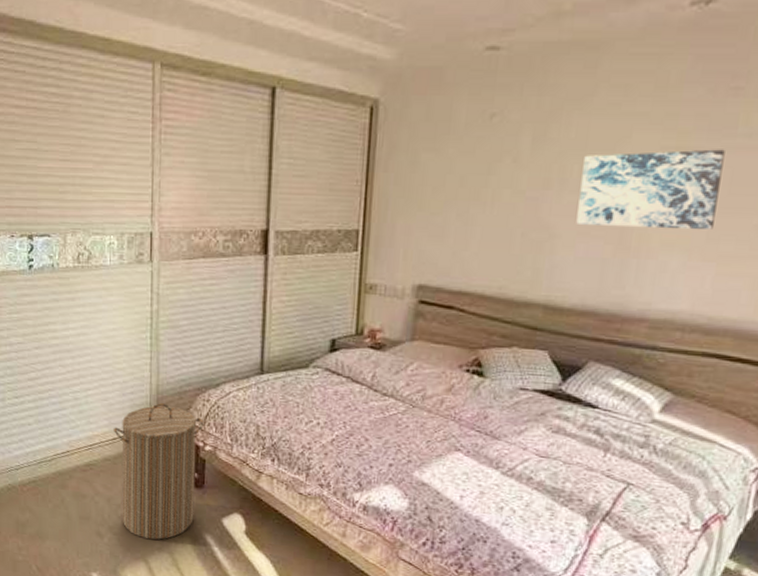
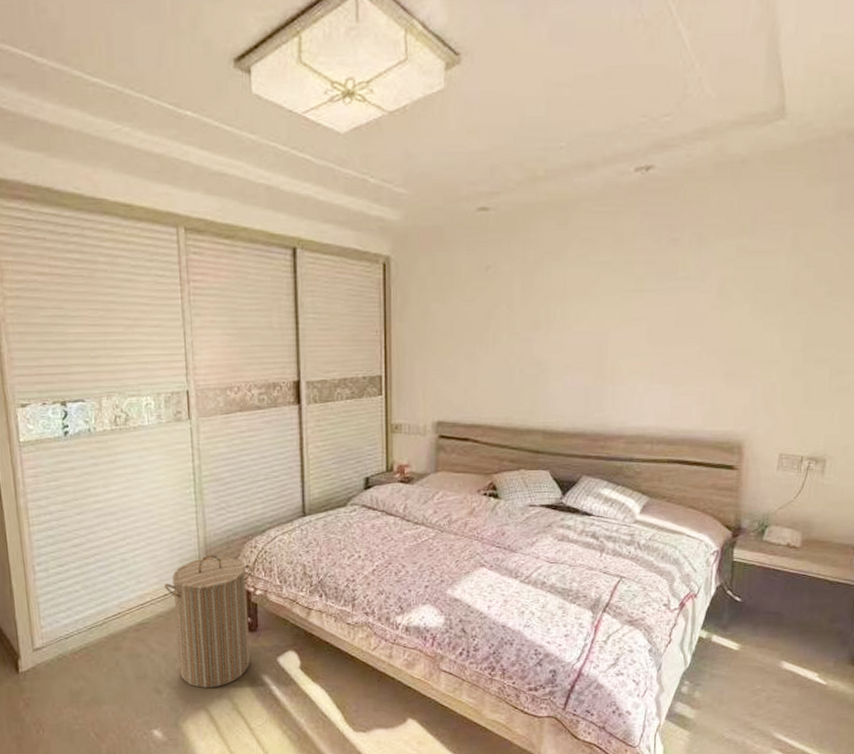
wall art: present [576,149,725,231] -> none [562,290,671,359]

